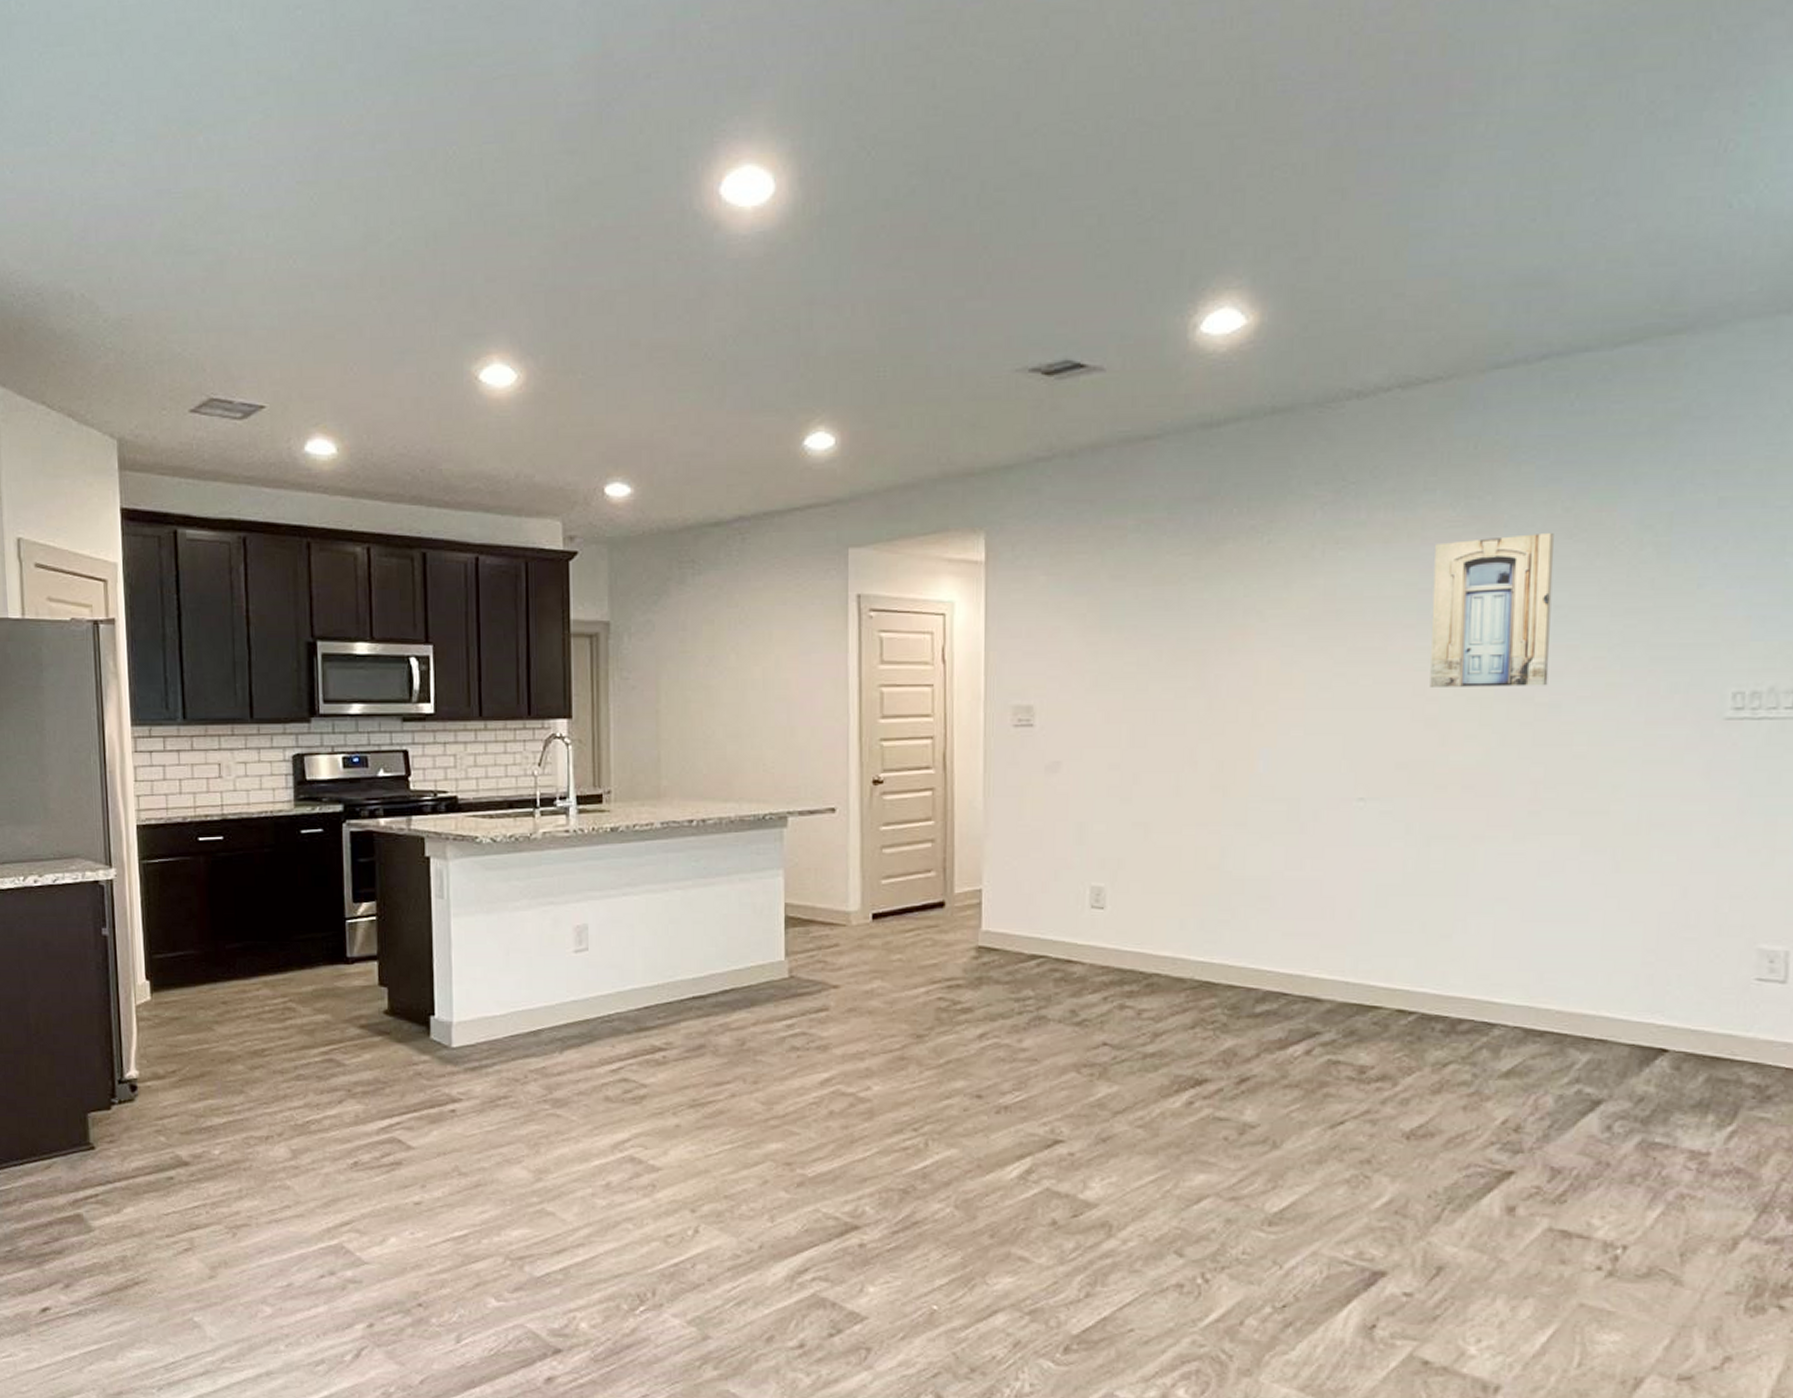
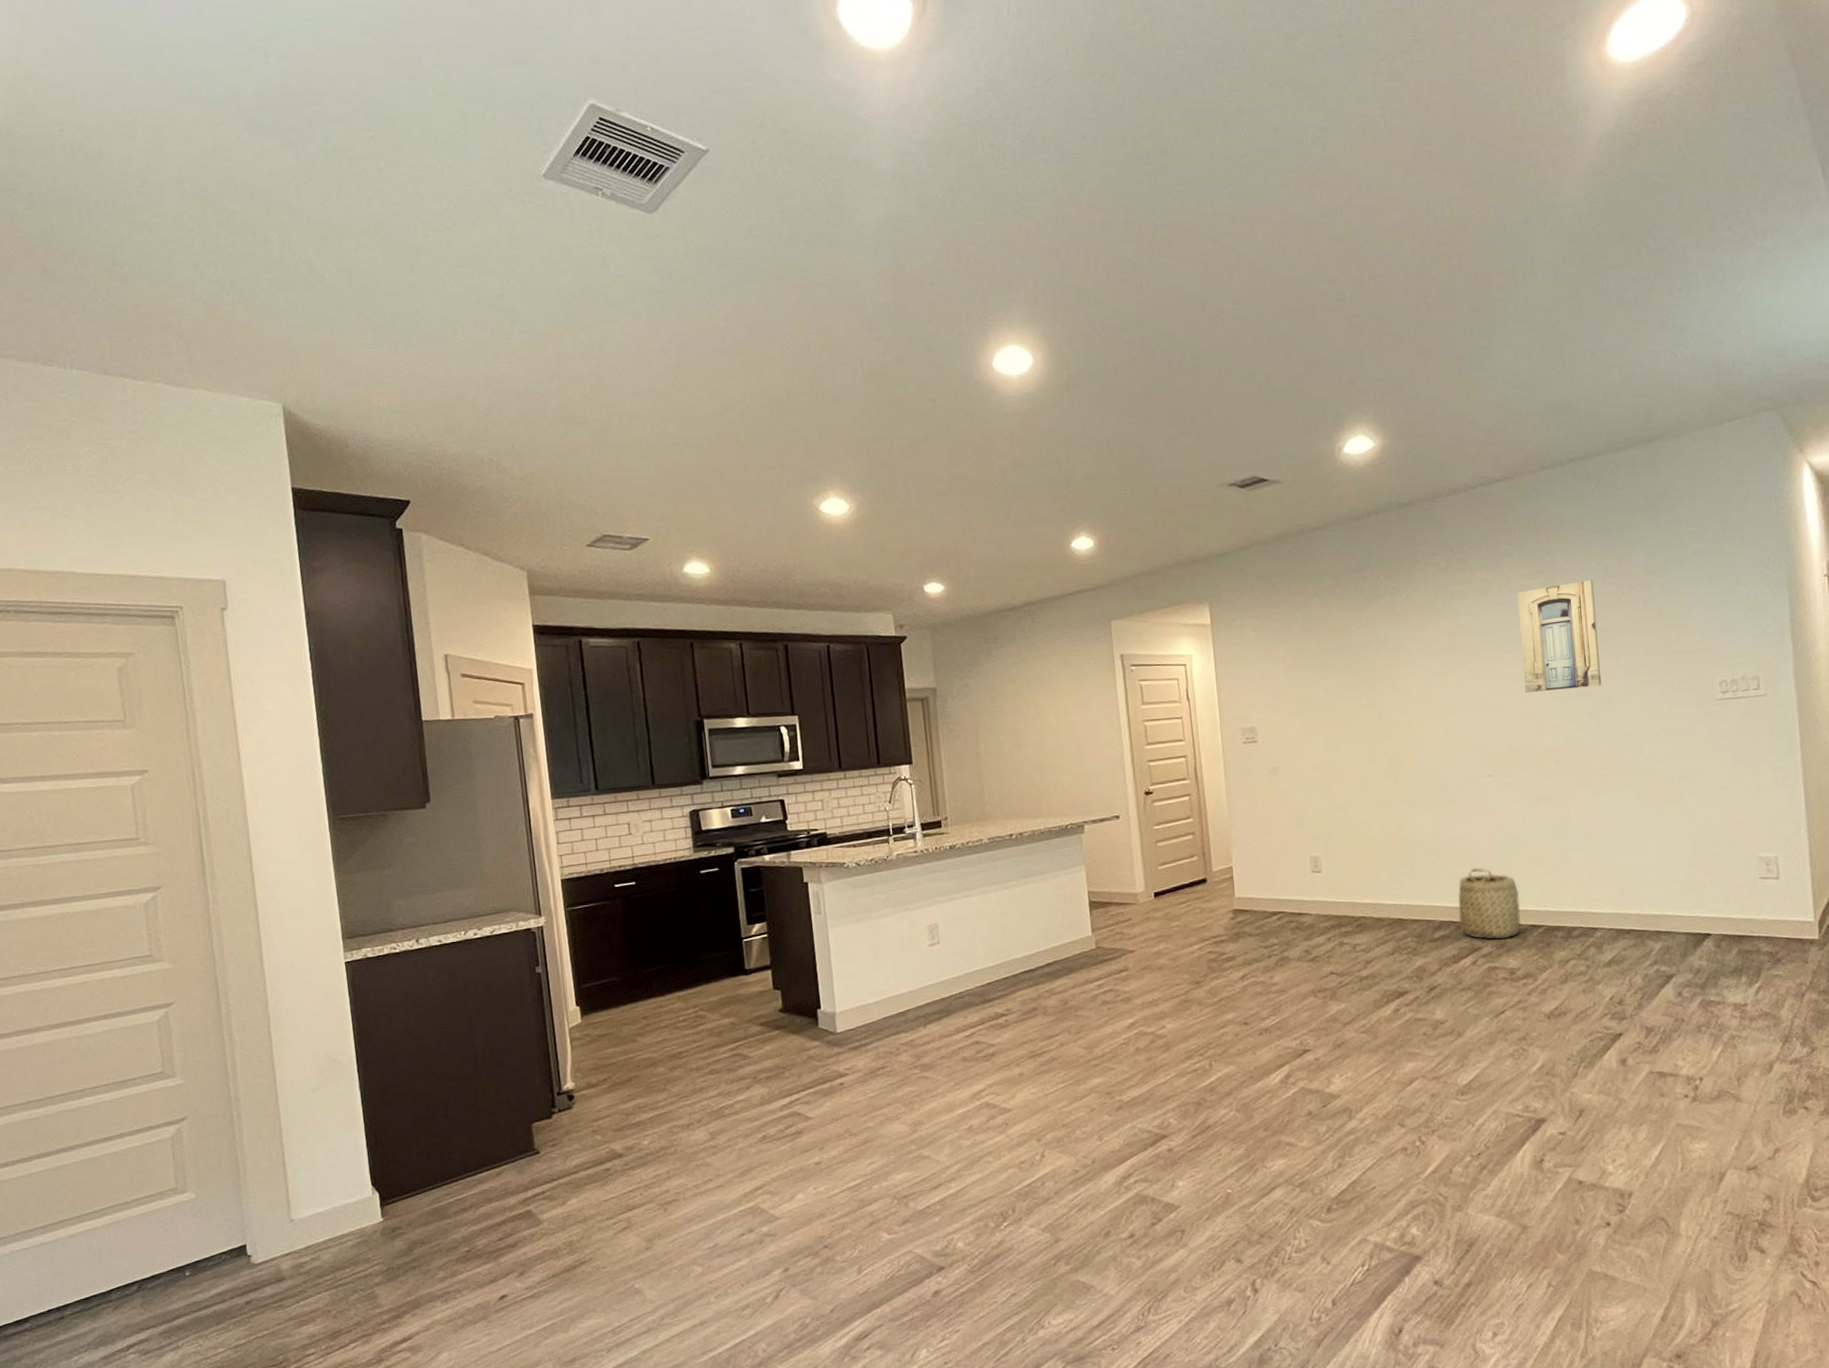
basket: none [1293,925,1385,1024] -> present [1458,868,1521,939]

